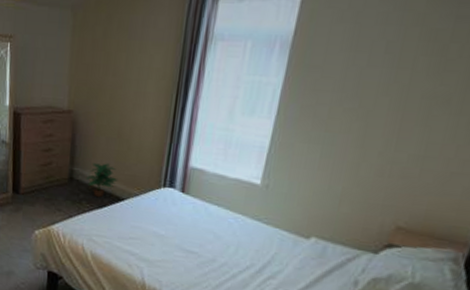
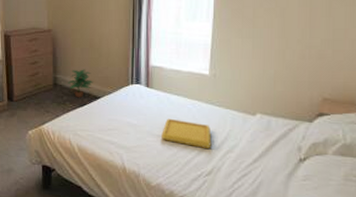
serving tray: none [192,232,253,272] -> present [161,118,212,148]

